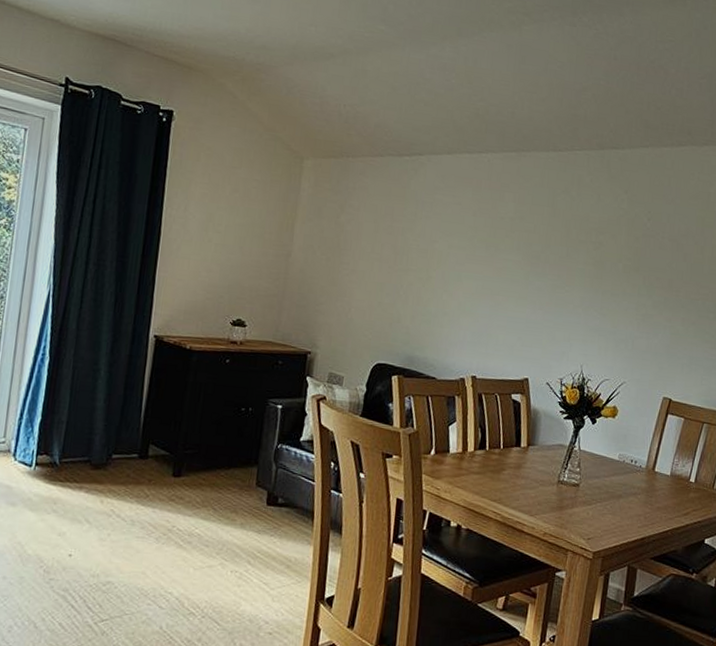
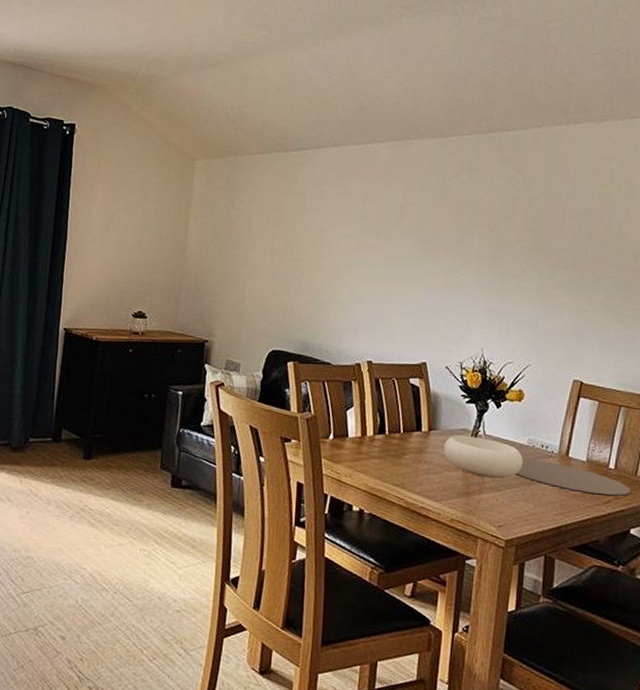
bowl: none [541,450,613,493] -> present [444,435,523,479]
placemat: none [606,473,707,508] -> present [516,459,631,496]

